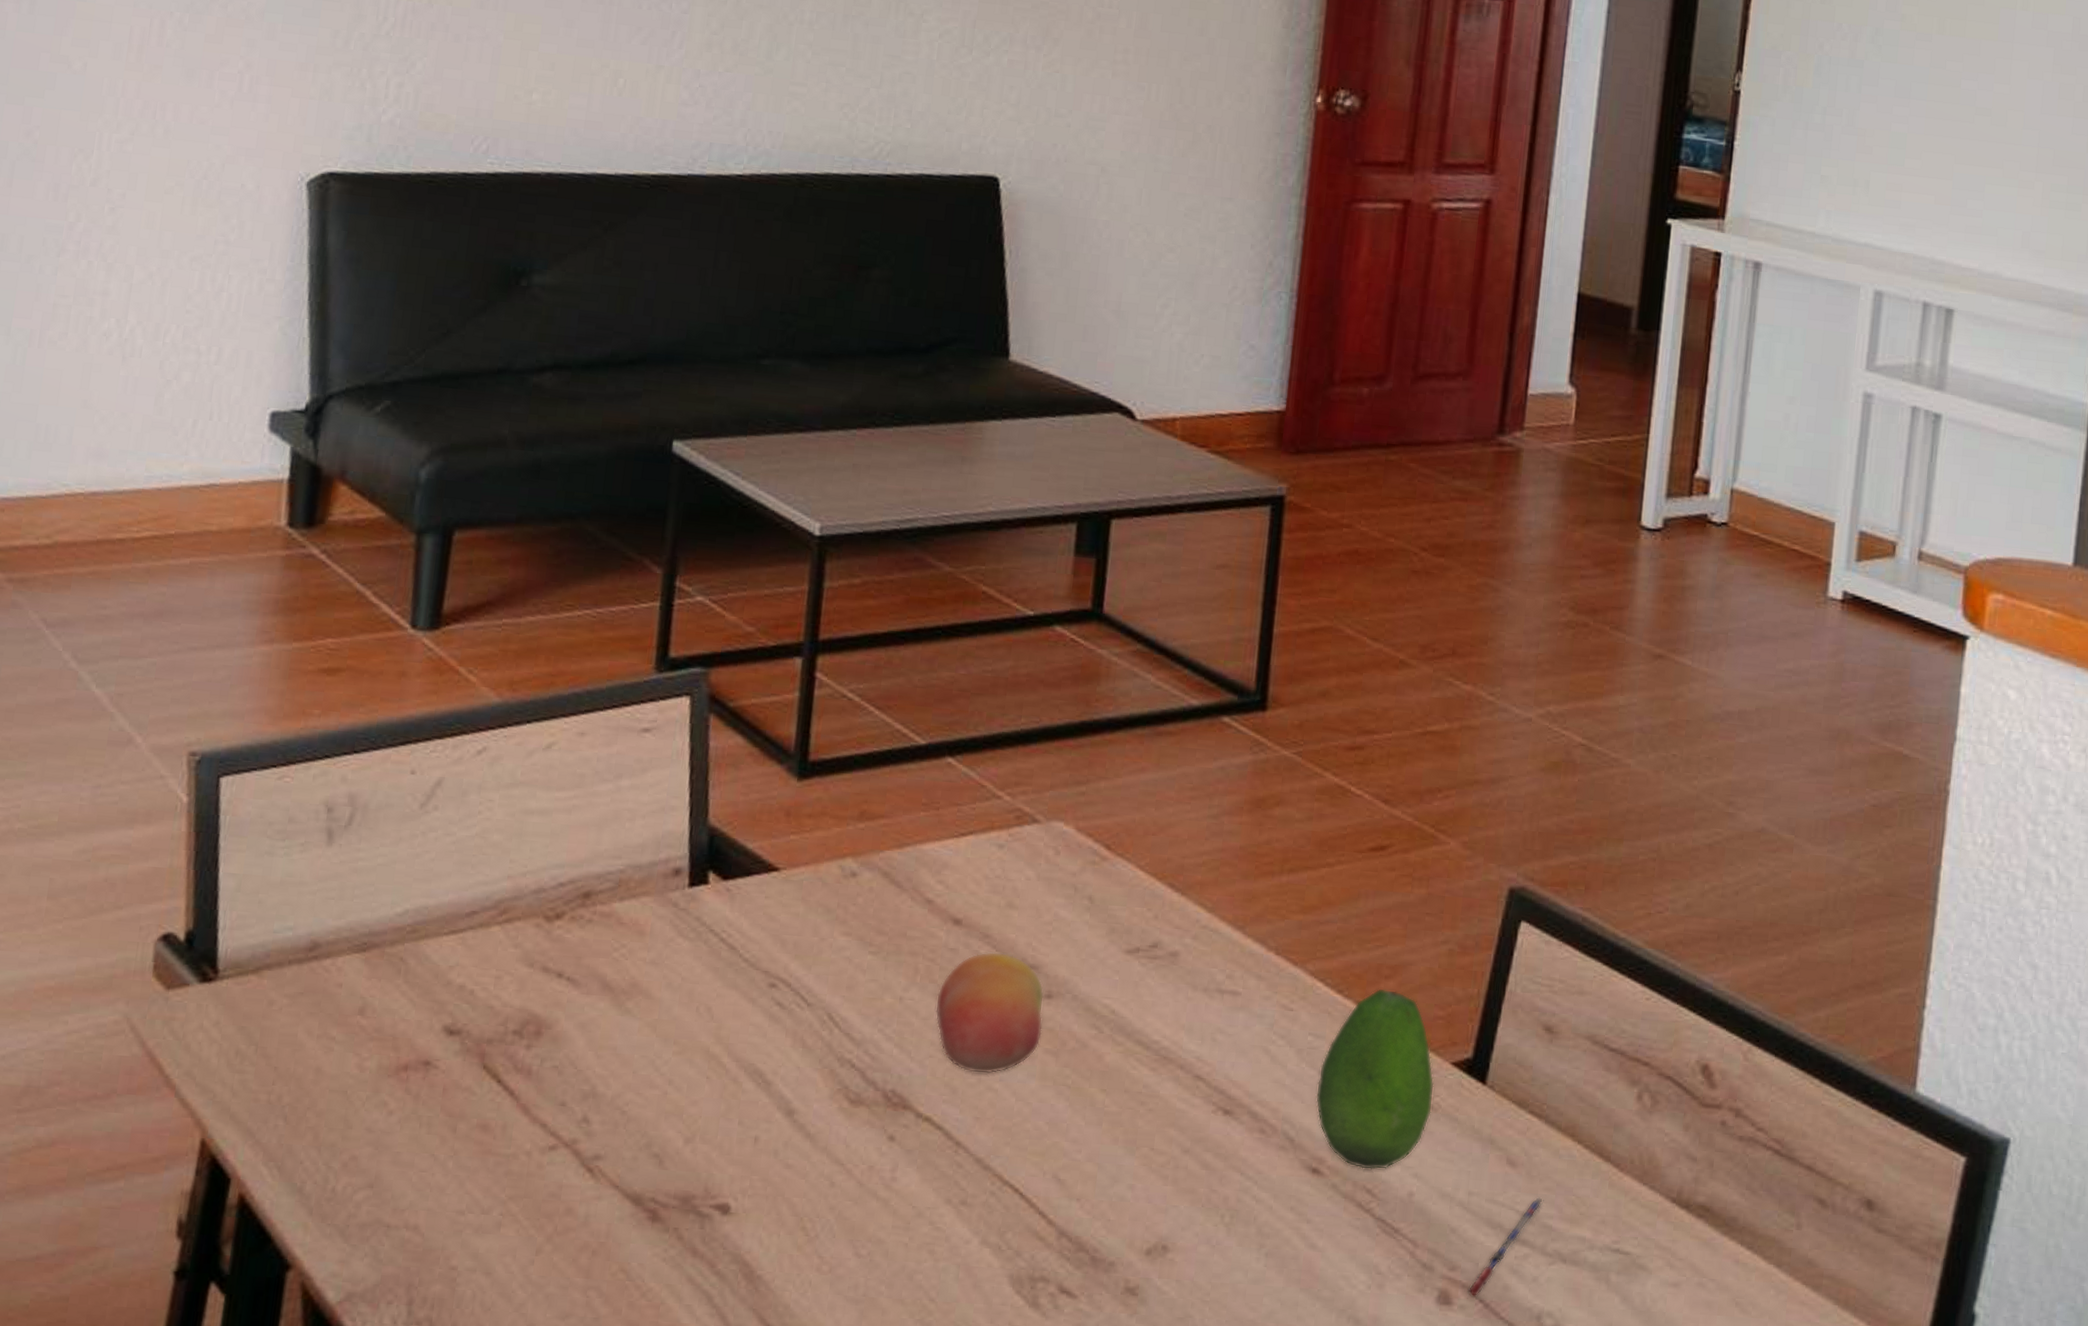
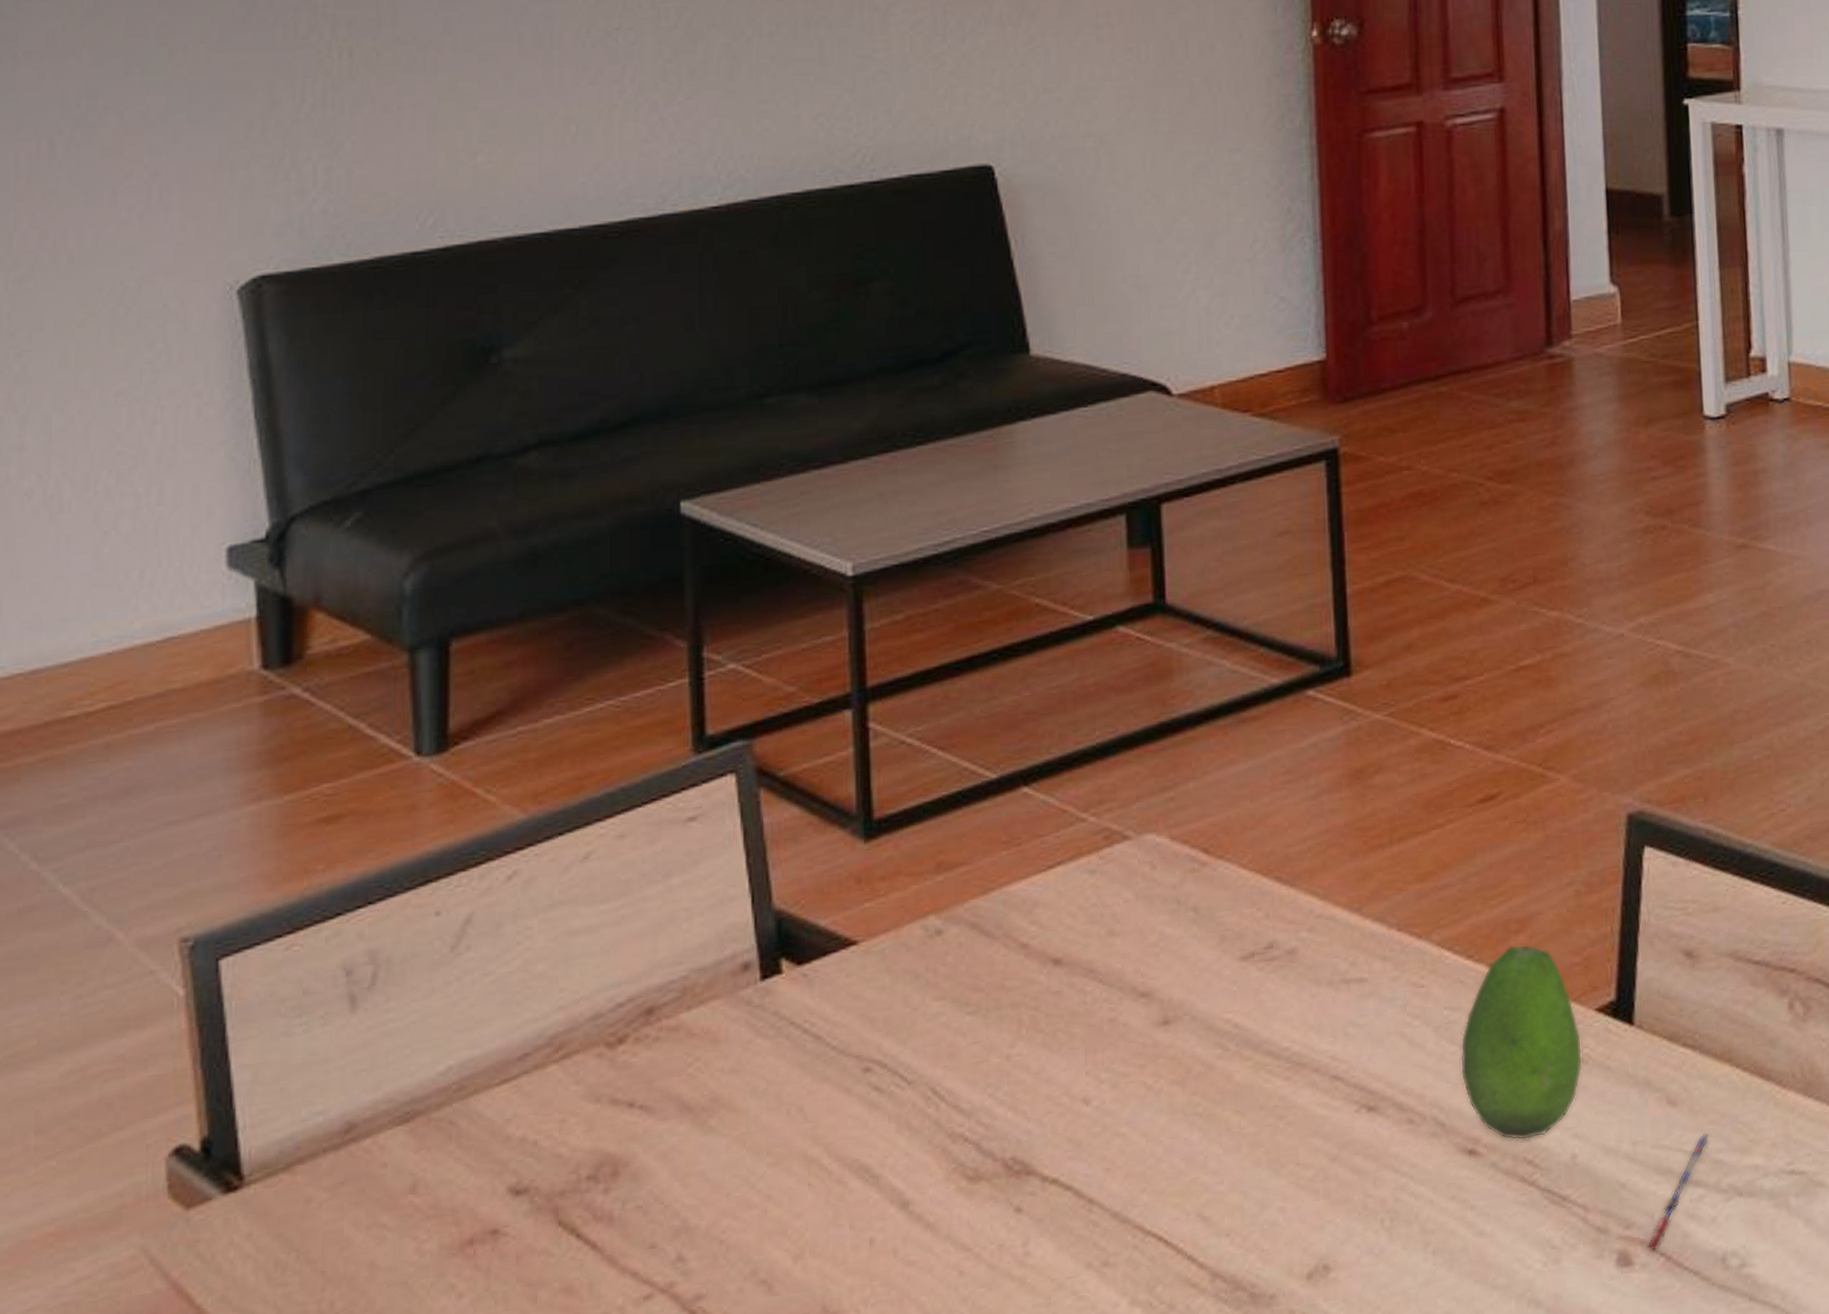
fruit: present [935,951,1044,1074] -> none [1046,985,1164,1122]

